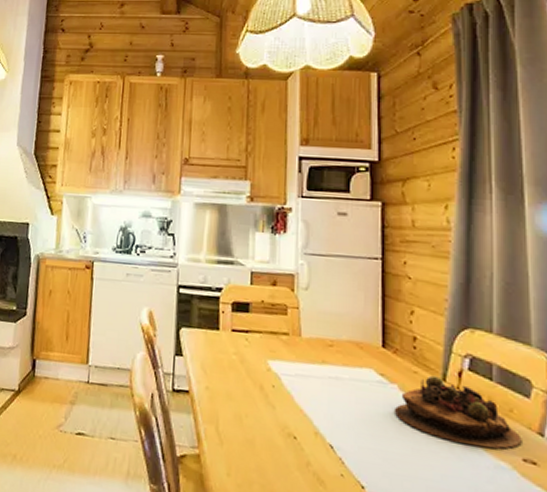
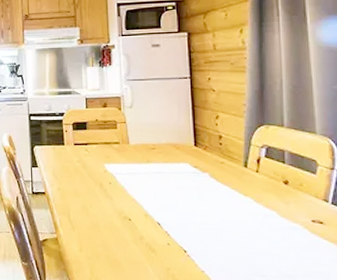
succulent plant: present [393,375,522,449] -> none [206,164,311,215]

